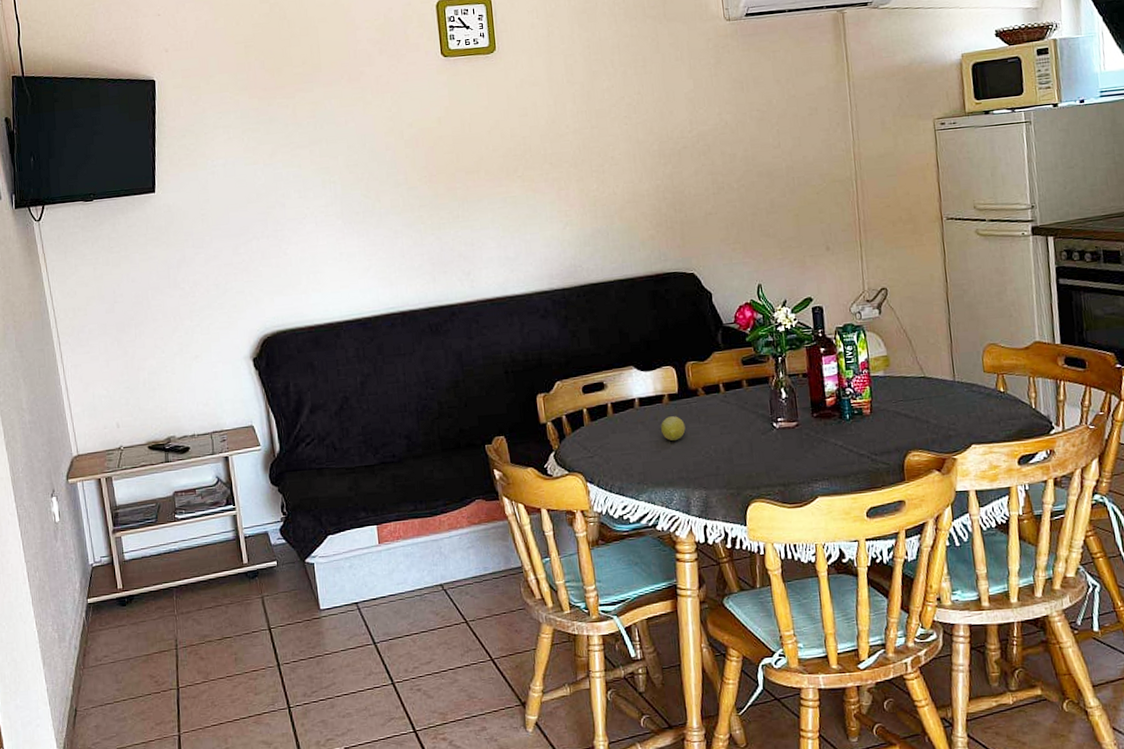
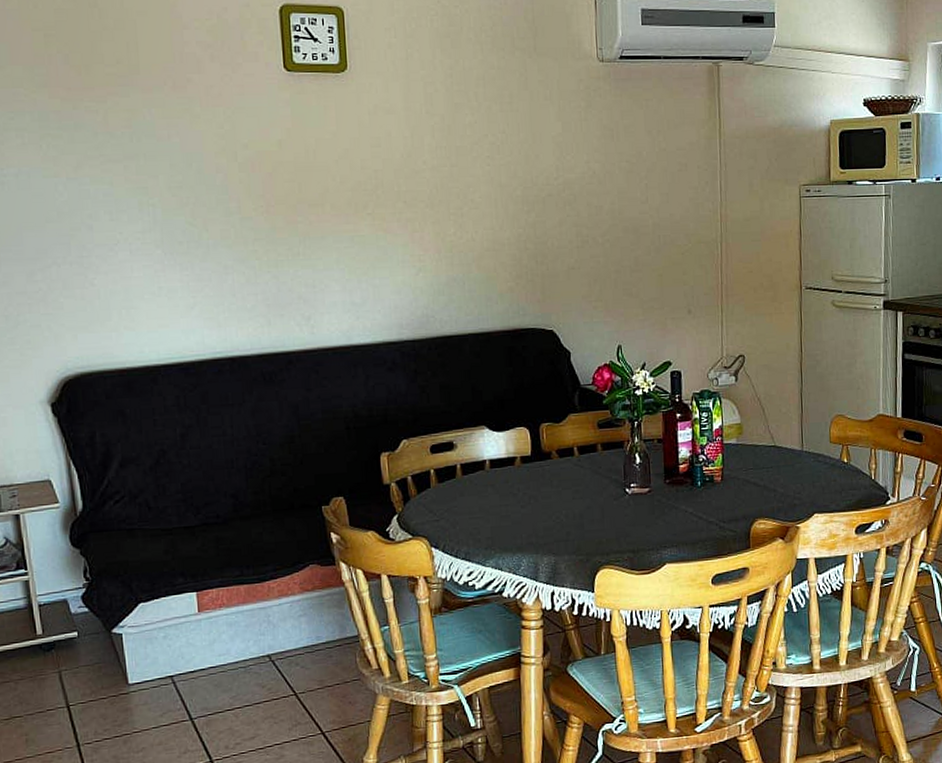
fruit: present [661,416,686,441] -> none [512,479,537,505]

